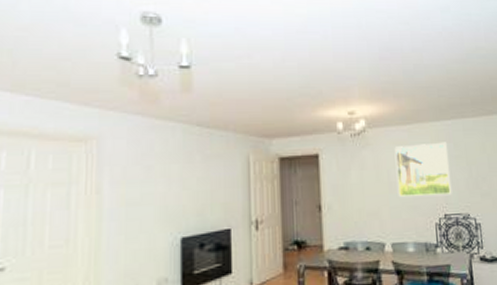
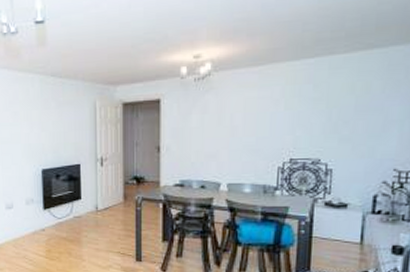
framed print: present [394,142,452,197] -> none [239,83,306,141]

